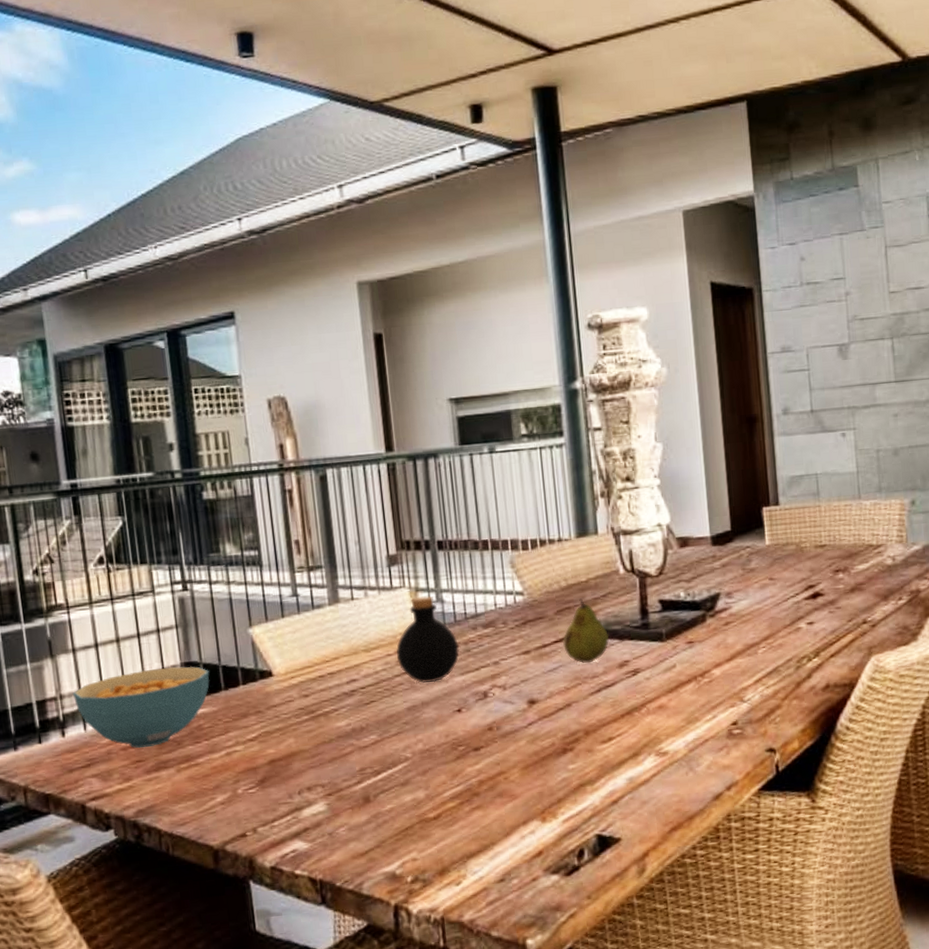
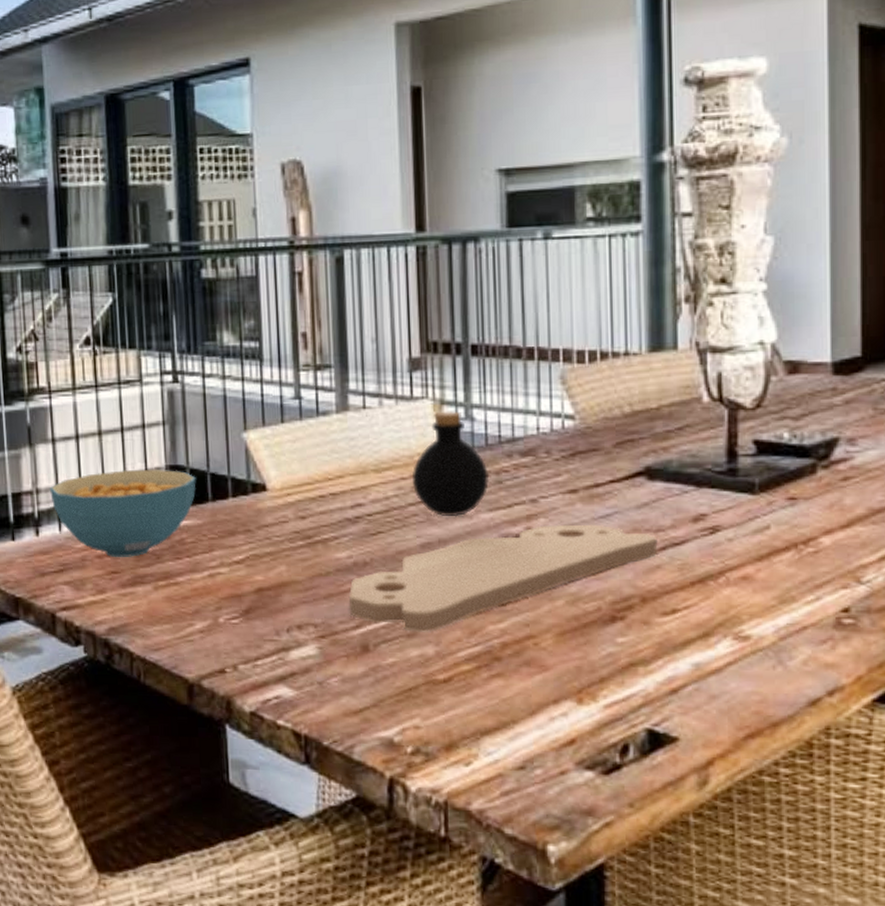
cutting board: none [349,676,595,781] -> present [348,524,658,632]
fruit: present [562,598,609,663] -> none [620,430,683,511]

